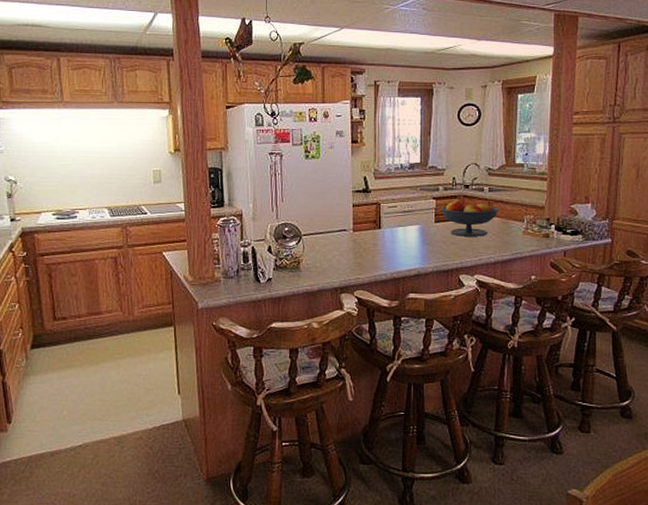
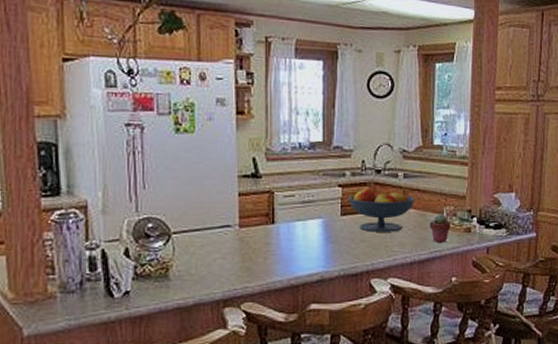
potted succulent: none [511,222,531,246] -> present [429,214,451,242]

